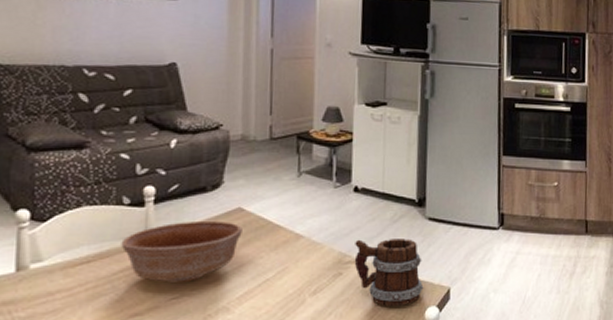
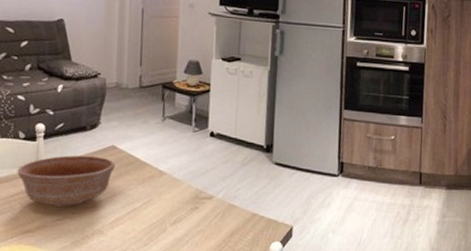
mug: present [354,239,424,306] -> none [209,178,269,239]

